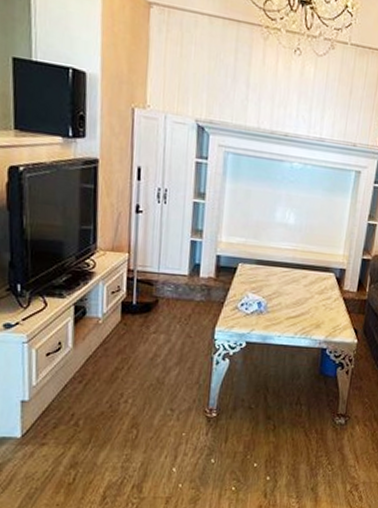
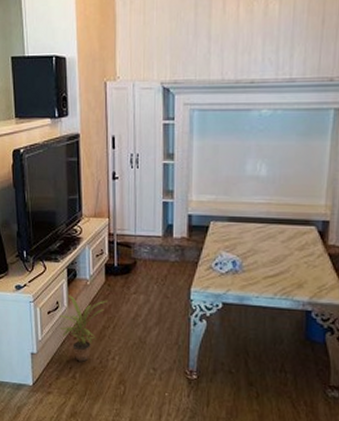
potted plant: none [61,334,122,407] -> present [59,295,107,362]

